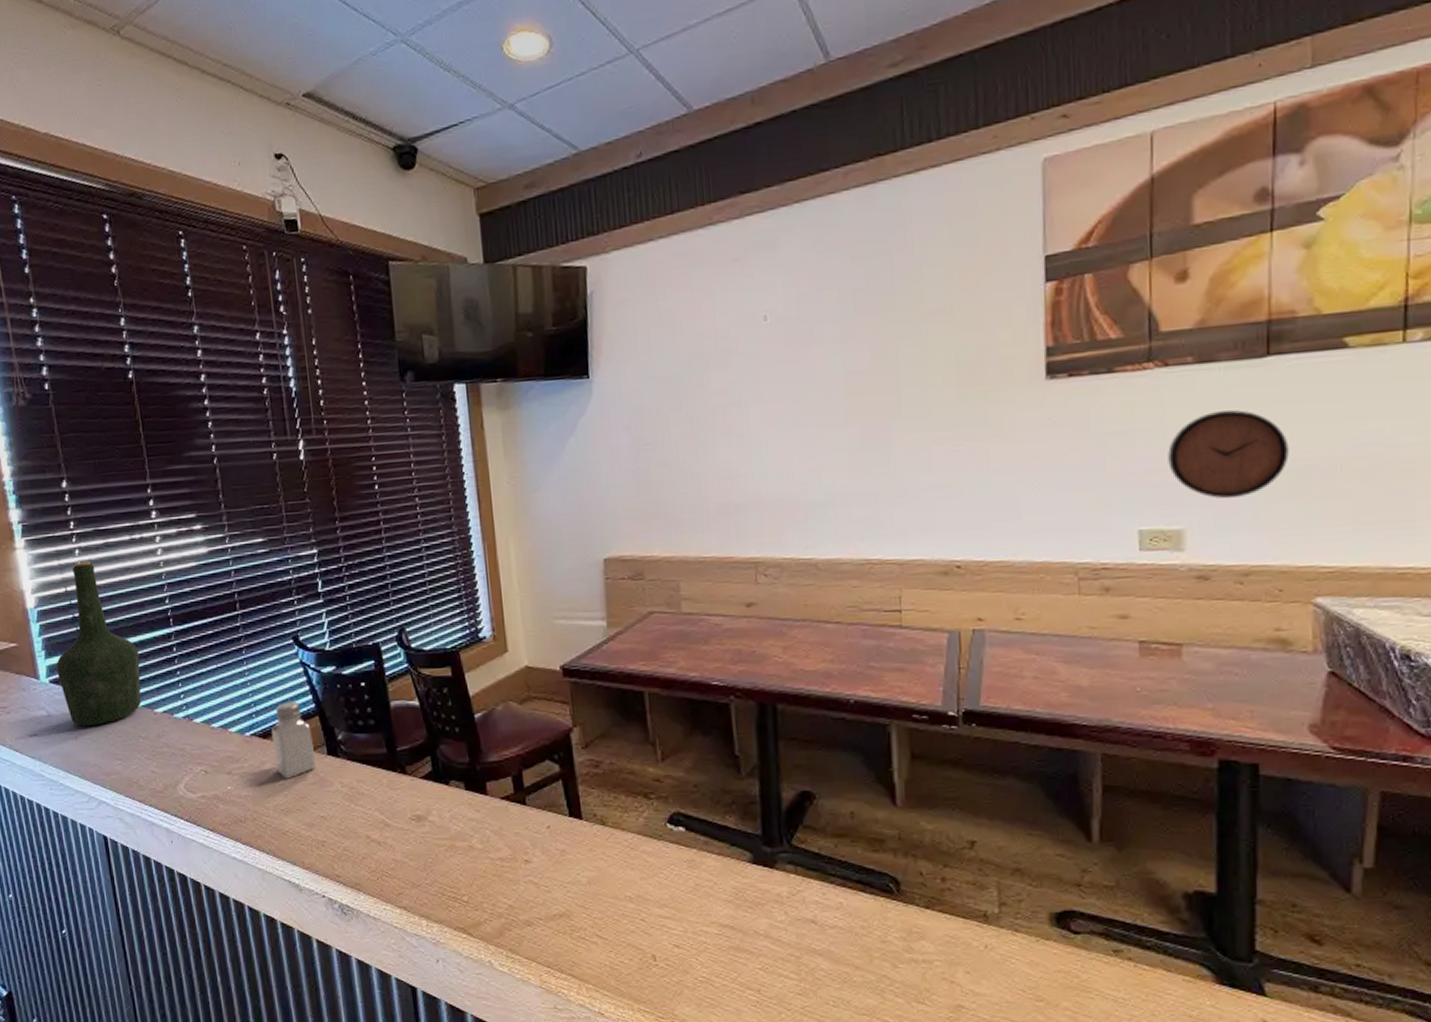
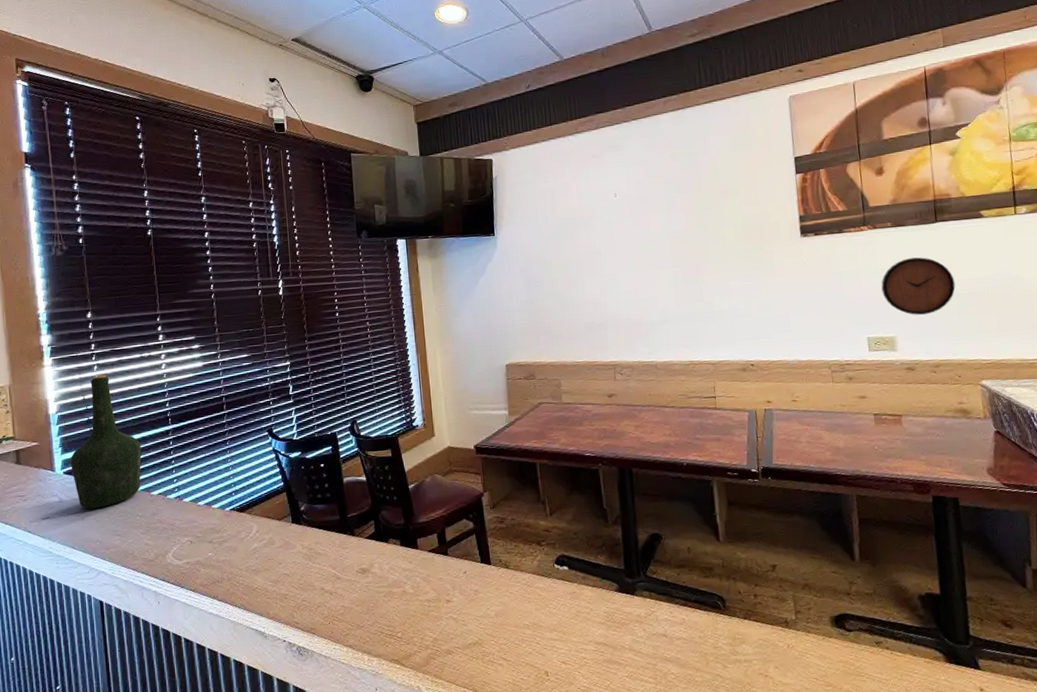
saltshaker: present [271,701,316,779] -> none [247,481,282,545]

